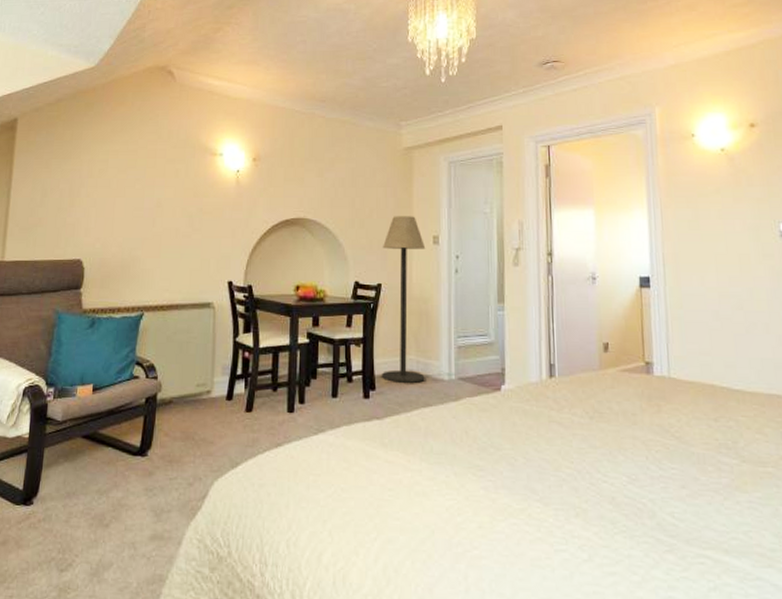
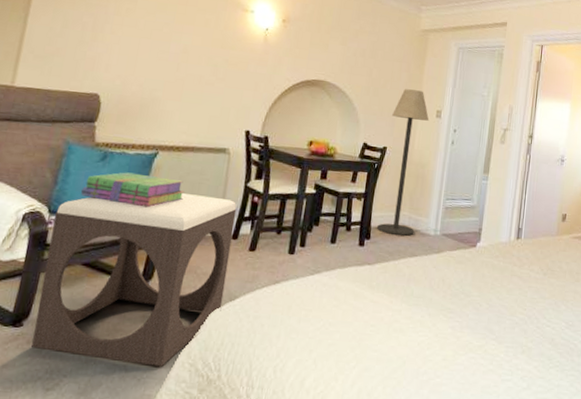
footstool: none [43,355,228,544] -> present [32,193,237,367]
stack of books: none [74,337,173,372] -> present [81,172,184,207]

